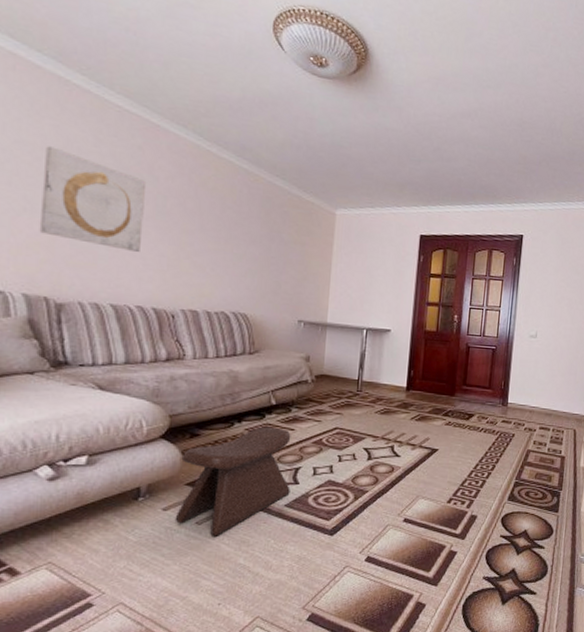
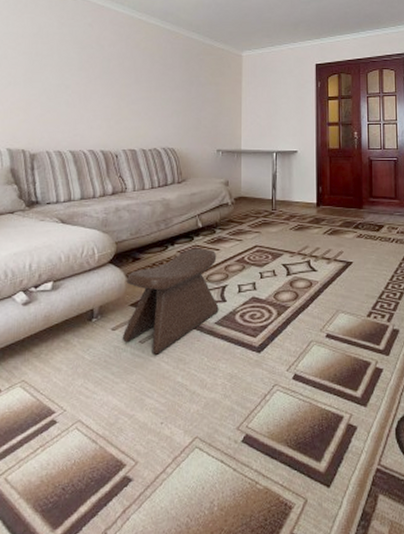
wall art: present [39,146,147,252] -> none [19,34,95,106]

